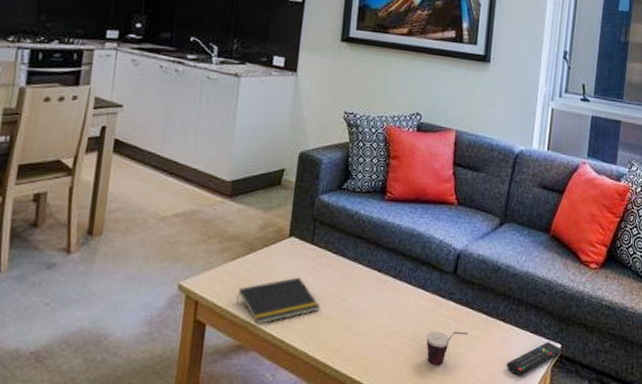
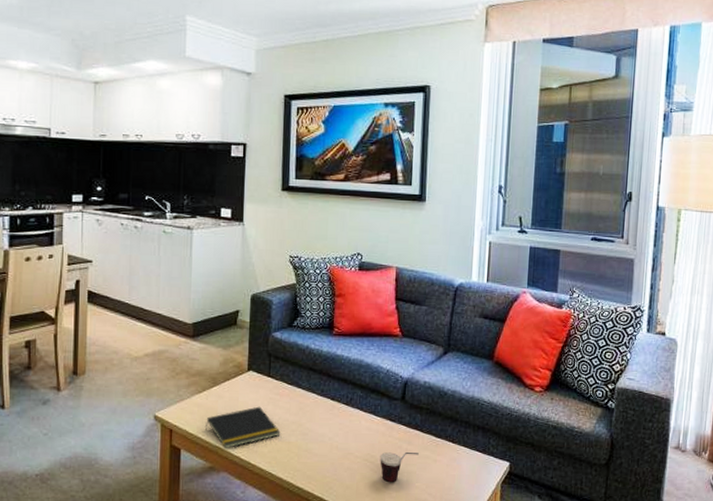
remote control: present [507,342,563,375] -> none [458,460,511,490]

